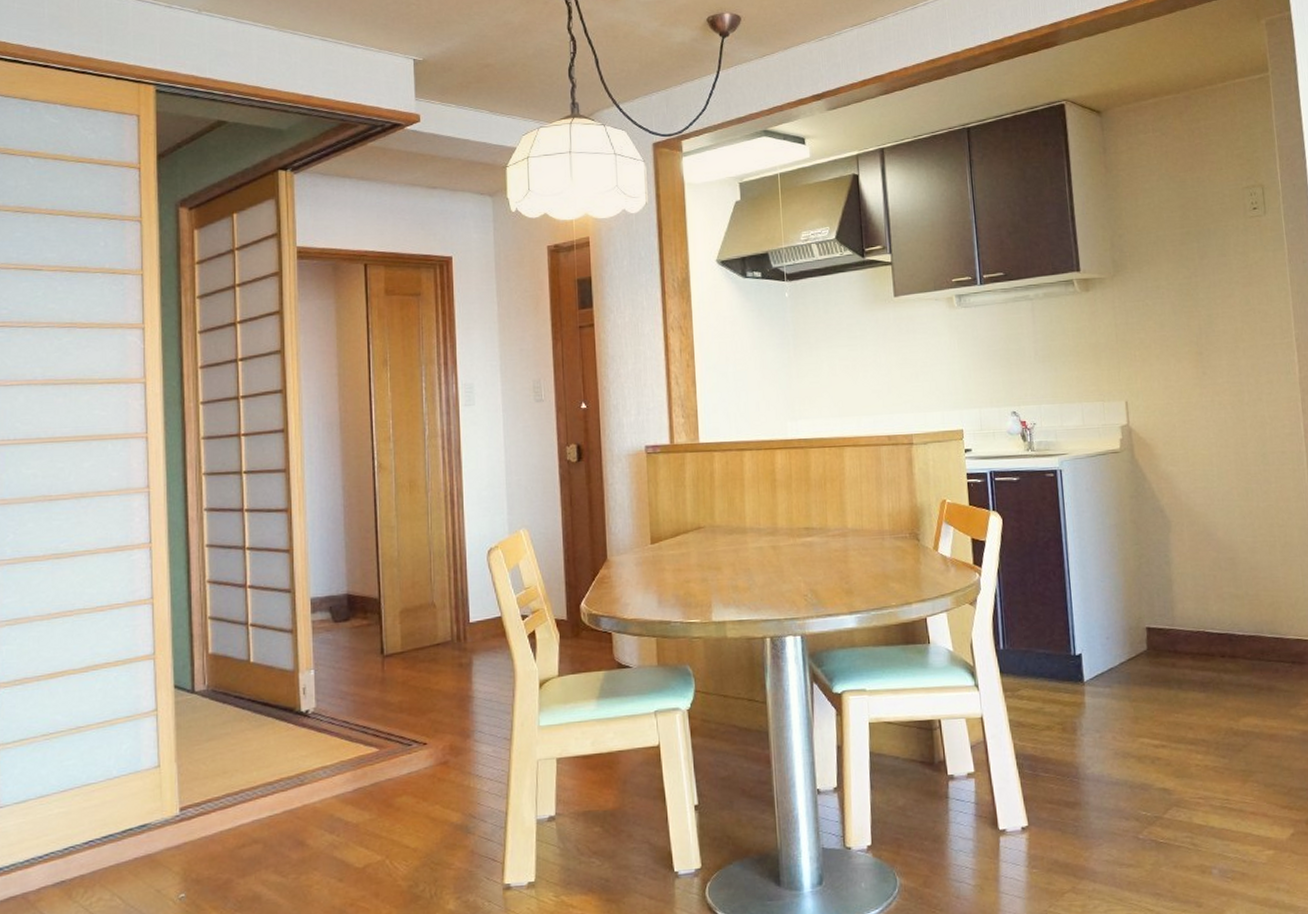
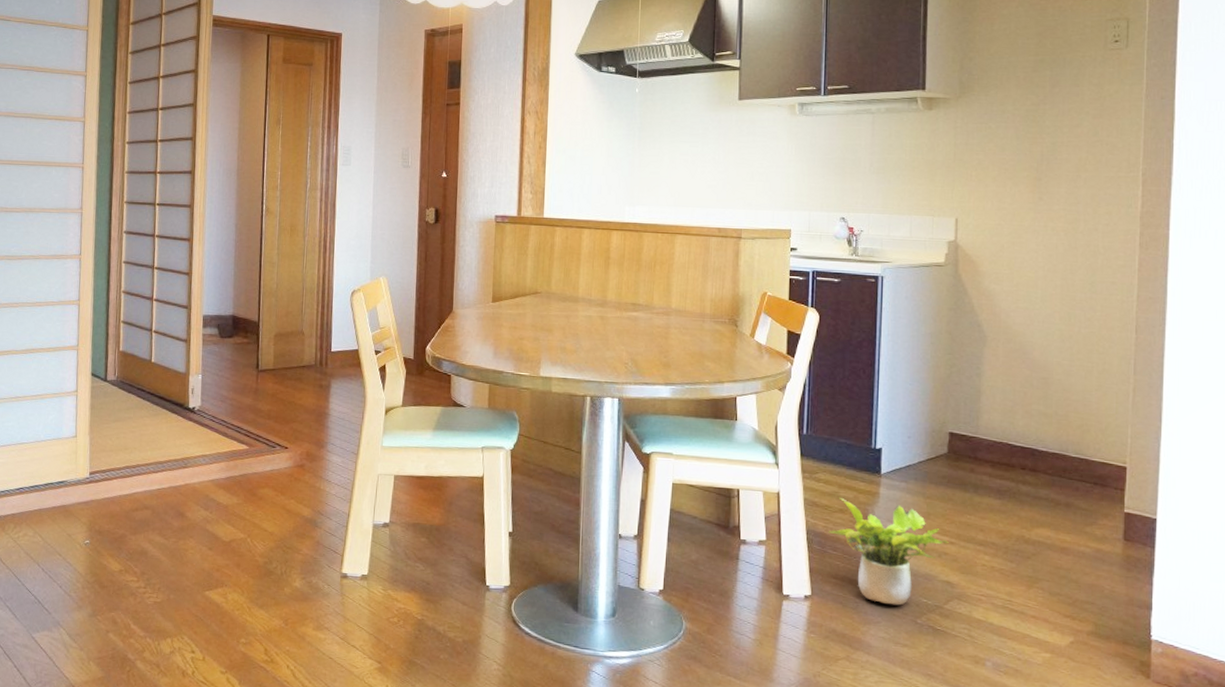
potted plant: none [1038,712,1160,824] -> present [828,497,949,606]

